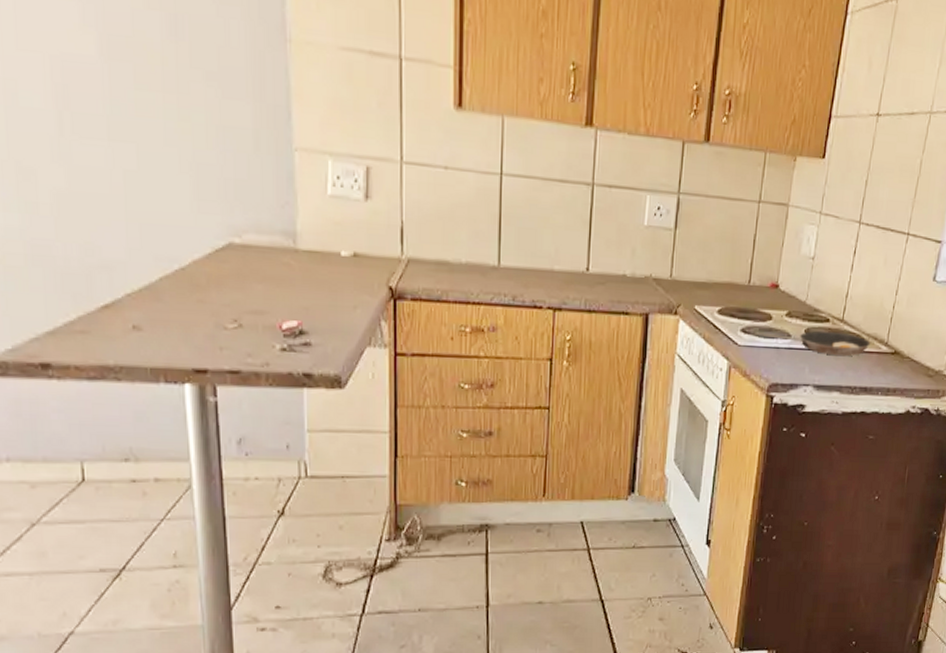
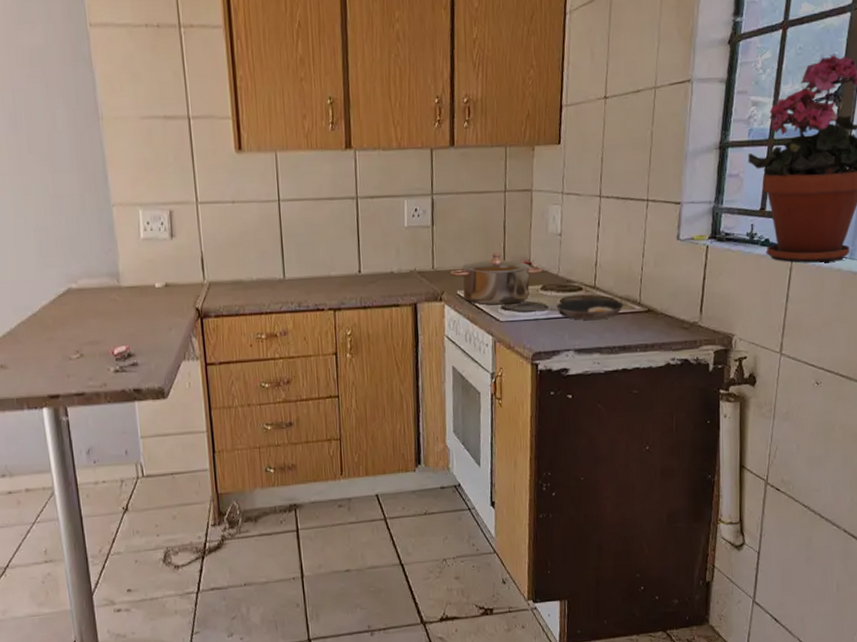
cooking pot: none [689,269,790,328] -> present [450,253,542,305]

